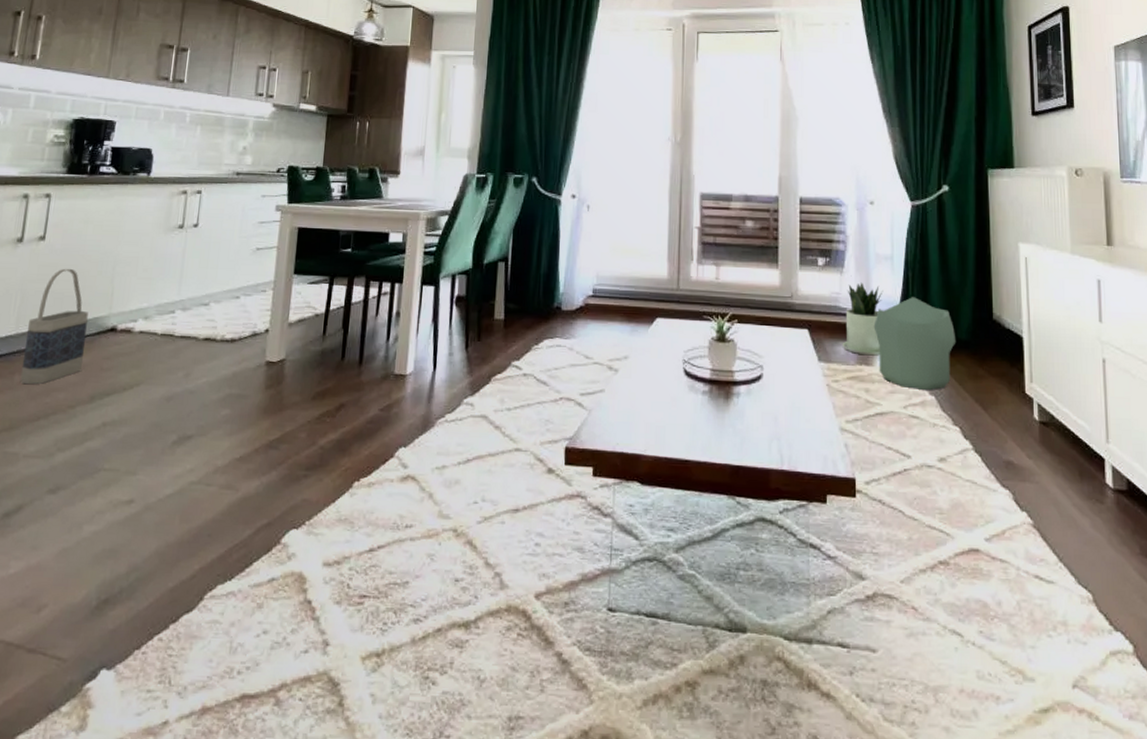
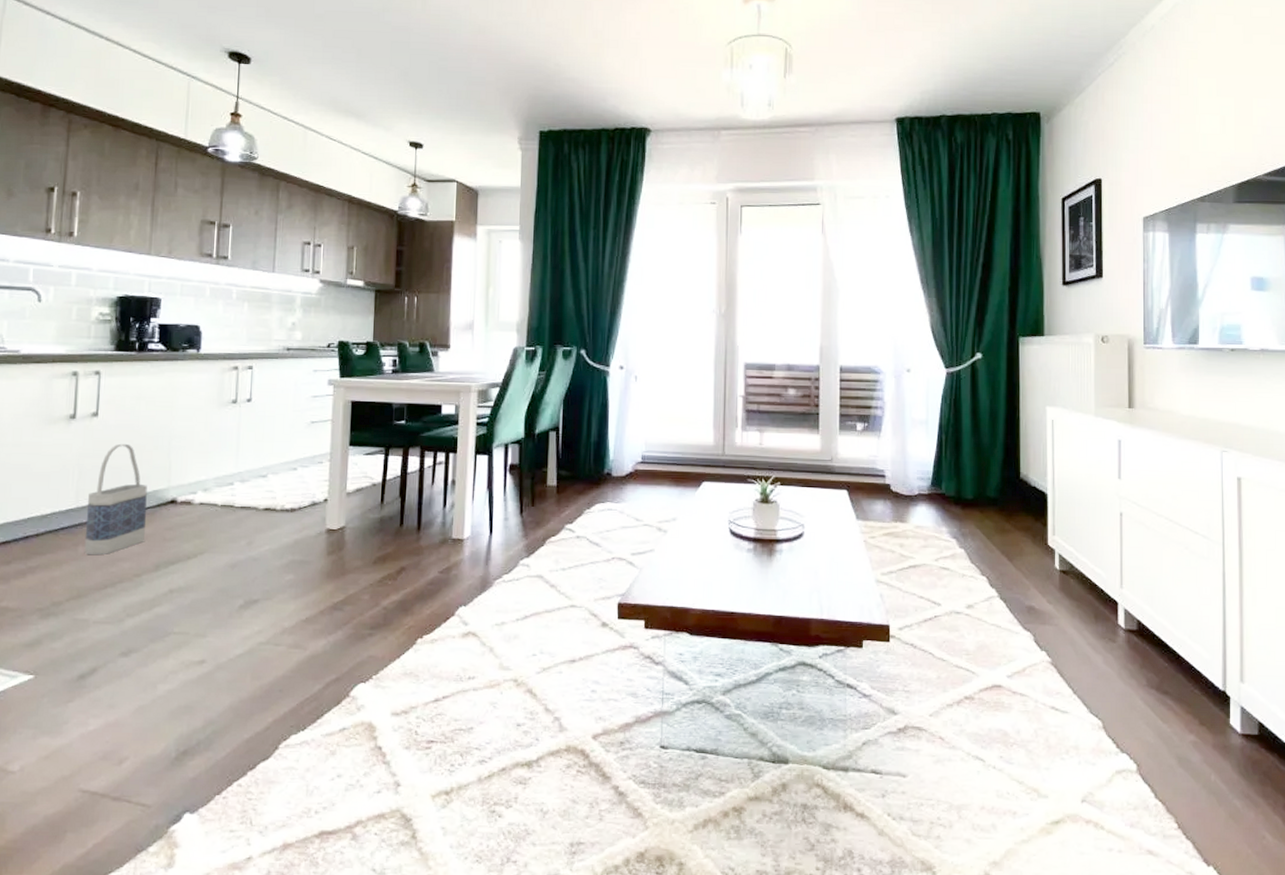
planter: present [842,282,883,356] -> none [878,445,918,514]
pouf: present [873,297,956,391] -> none [908,458,986,545]

